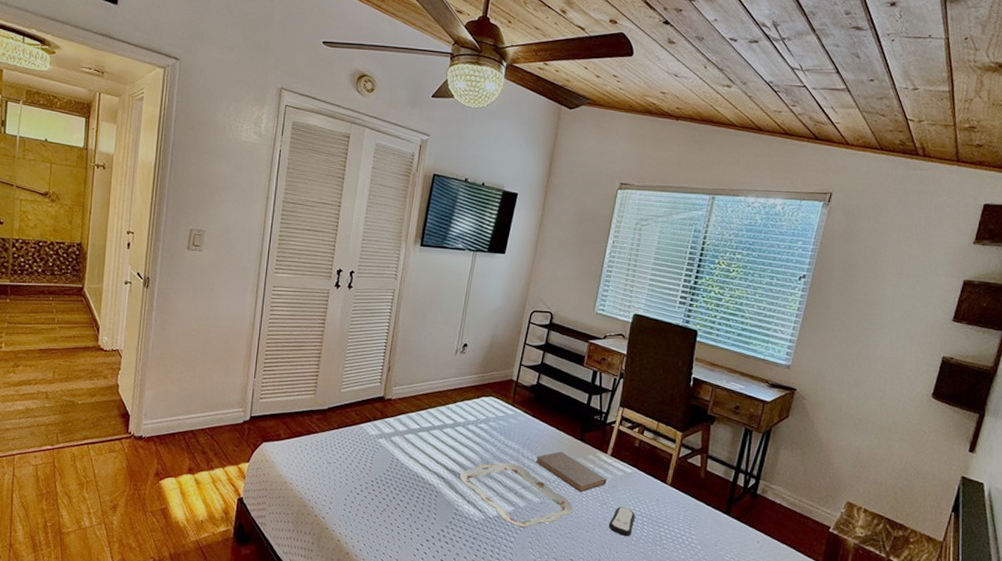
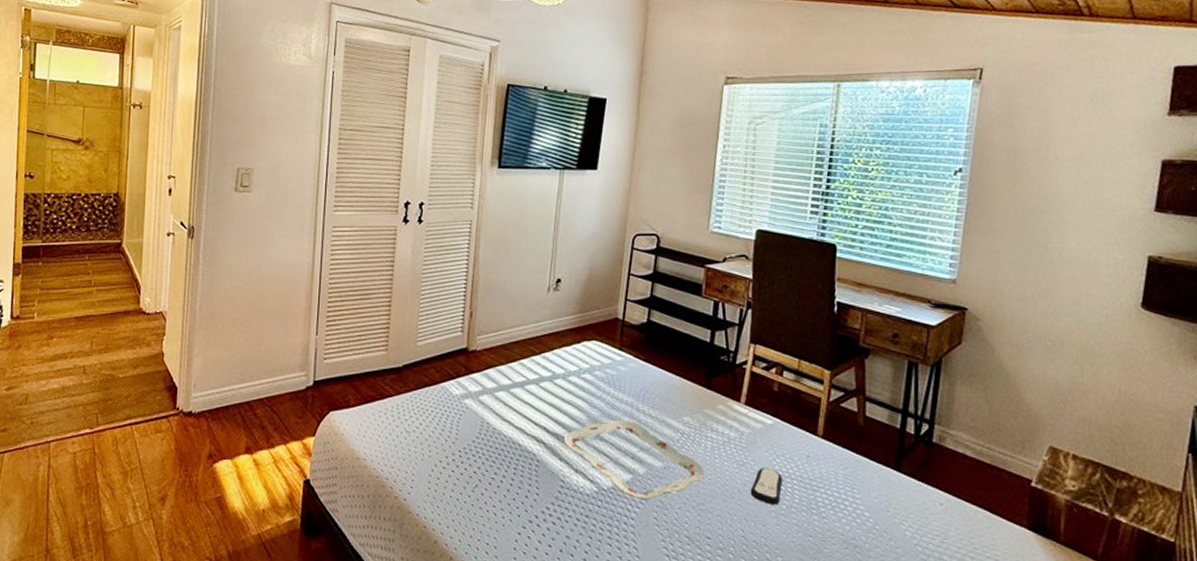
book: present [535,451,607,493] -> none [653,402,743,453]

